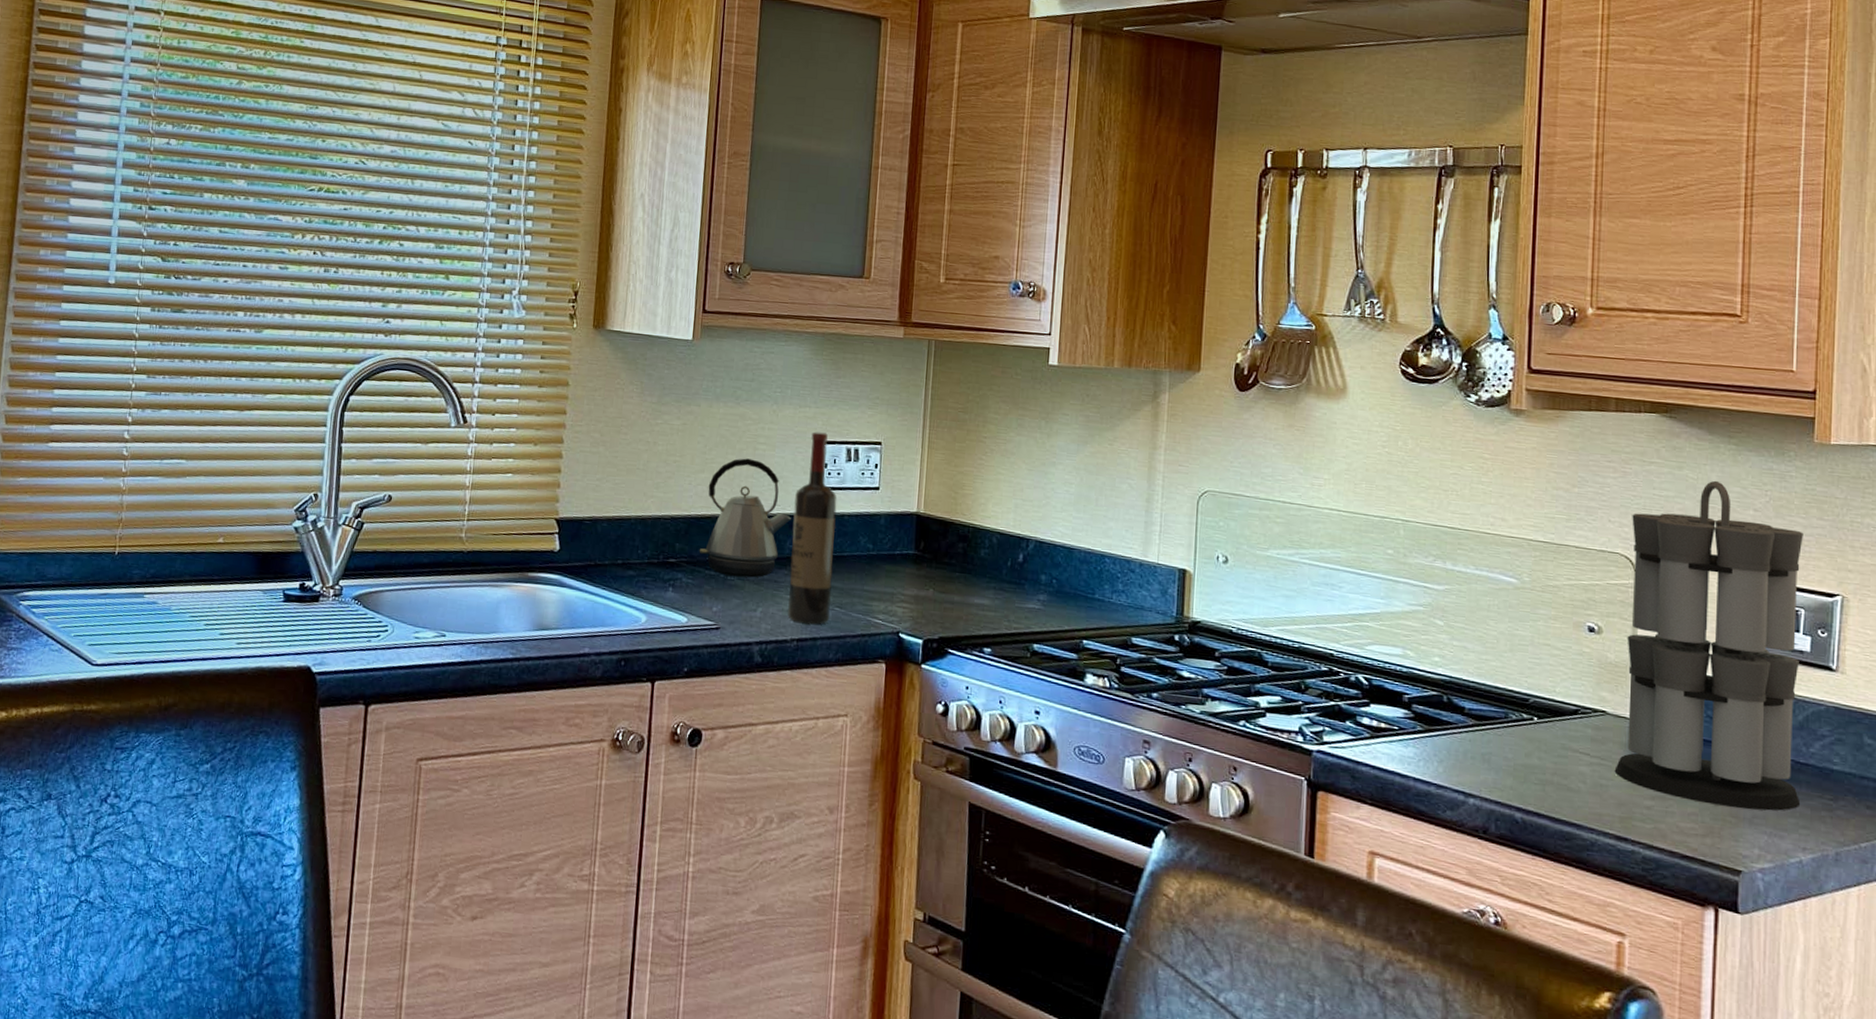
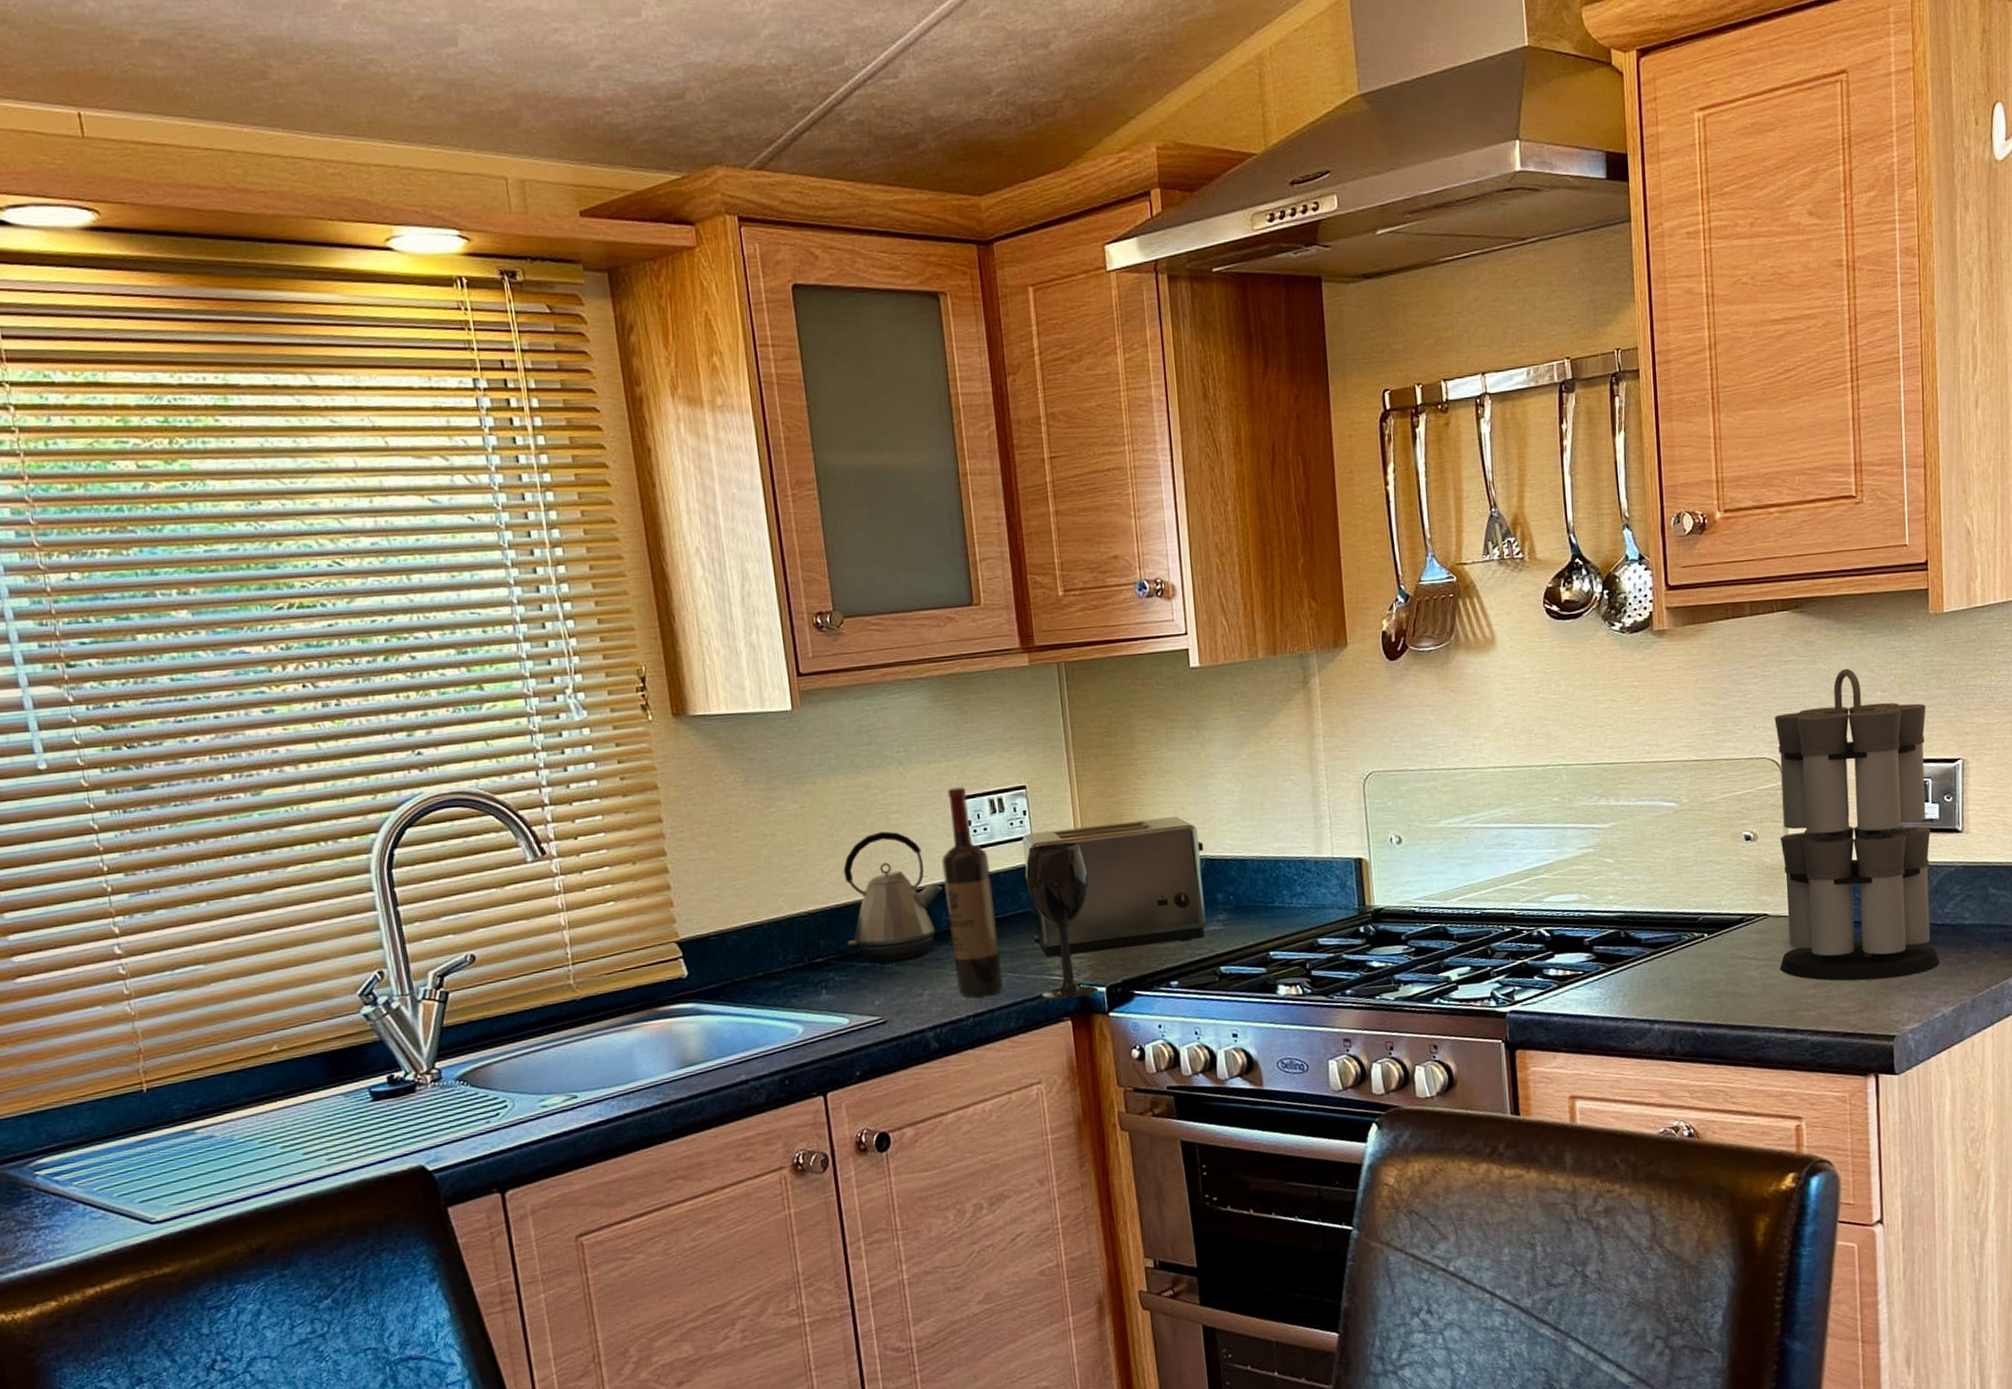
toaster: none [863,485,1036,614] -> present [1022,816,1207,958]
wine glass: none [863,497,924,645] -> present [1025,841,1099,1000]

